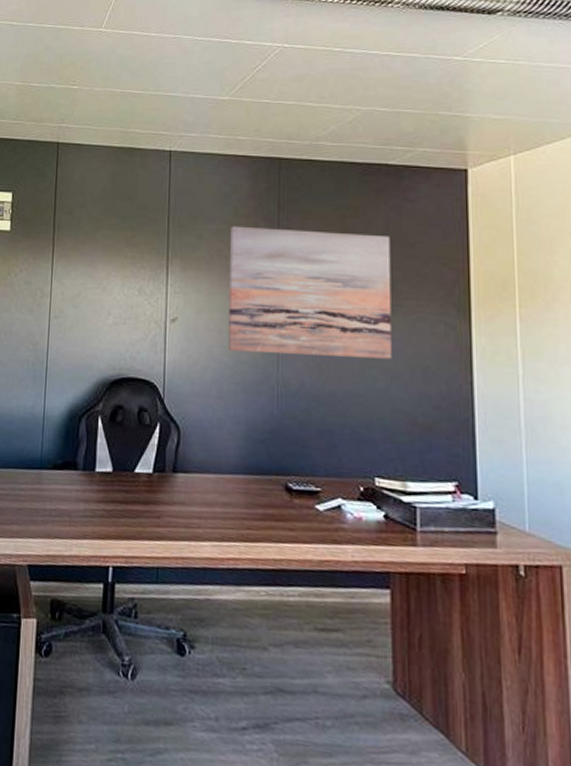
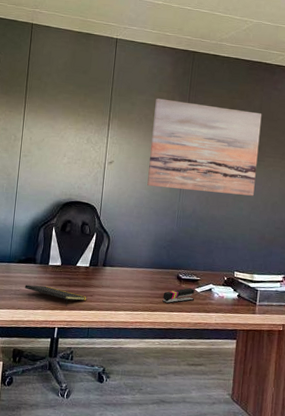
notepad: none [63,501,153,535] -> present [25,284,87,307]
stapler: none [266,504,316,530] -> present [162,288,195,304]

